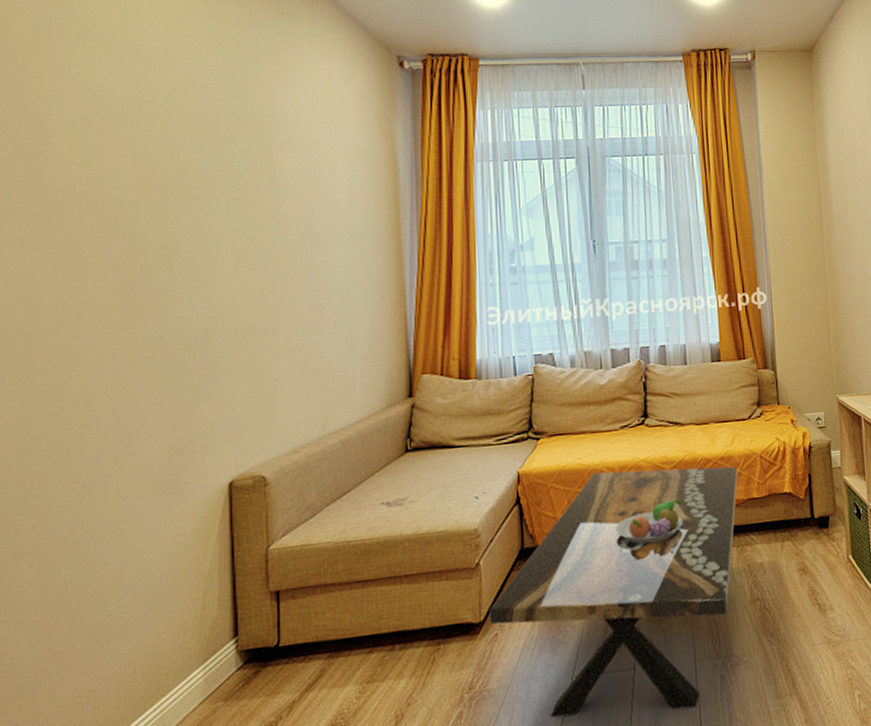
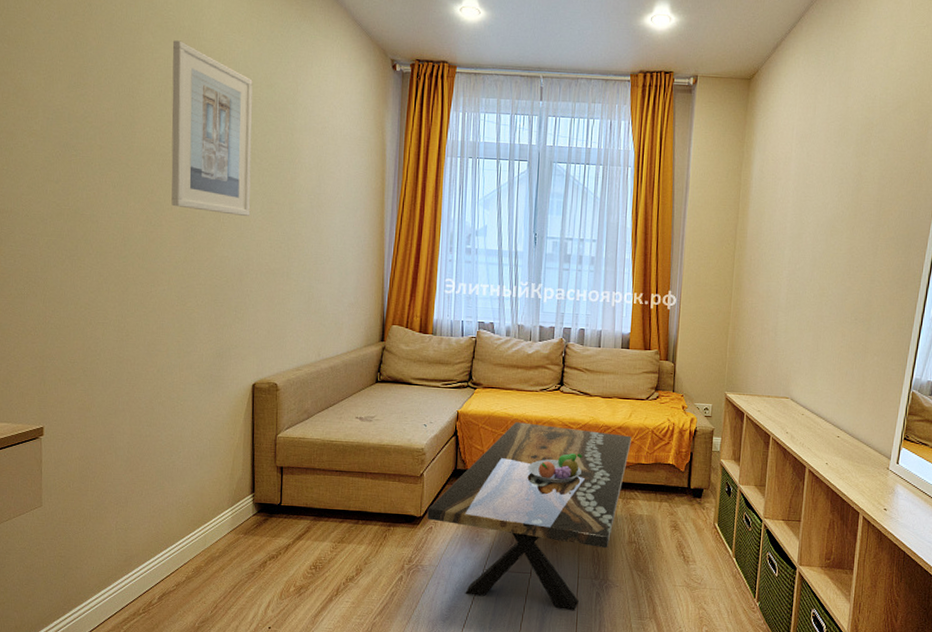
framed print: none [98,51,216,262] -> present [171,40,253,217]

